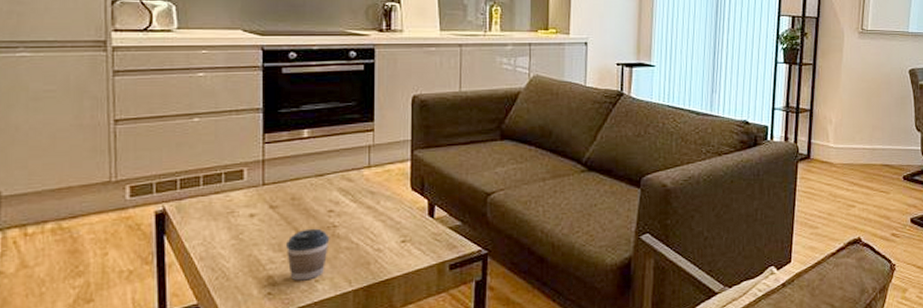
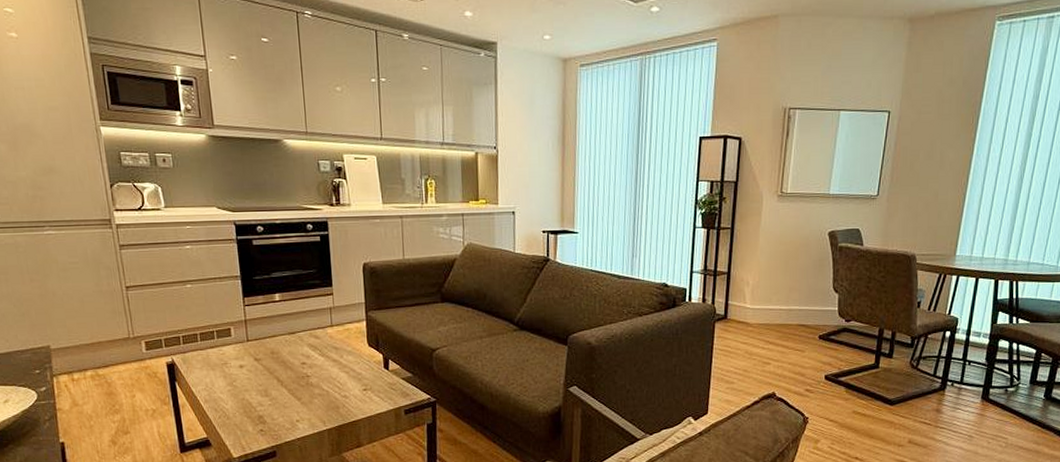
coffee cup: present [285,228,330,281] -> none [270,378,305,421]

